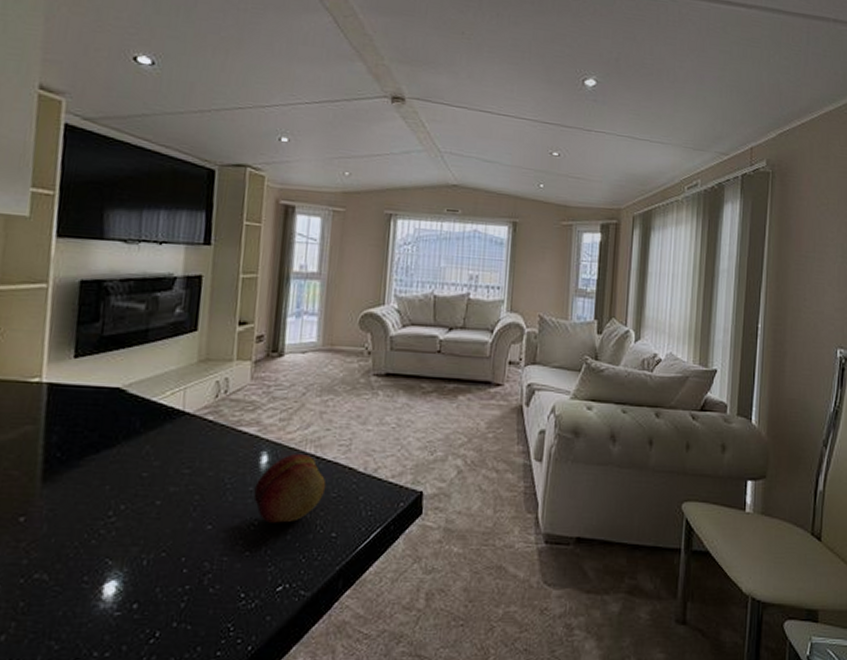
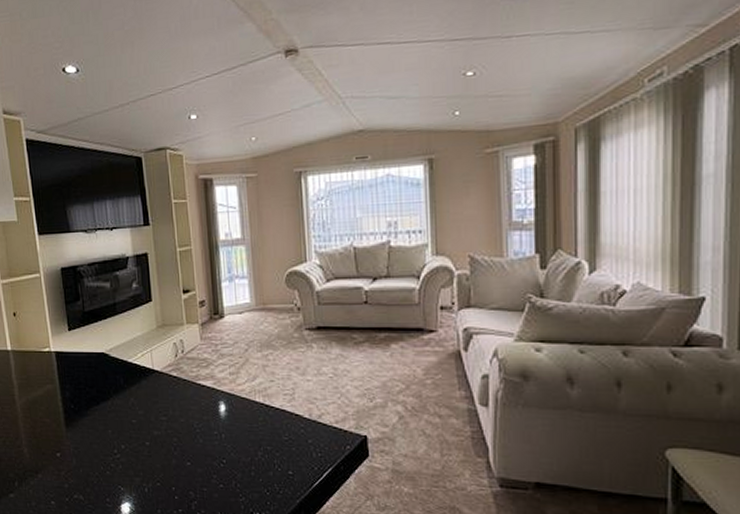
fruit: present [253,454,326,523] -> none [218,403,278,462]

